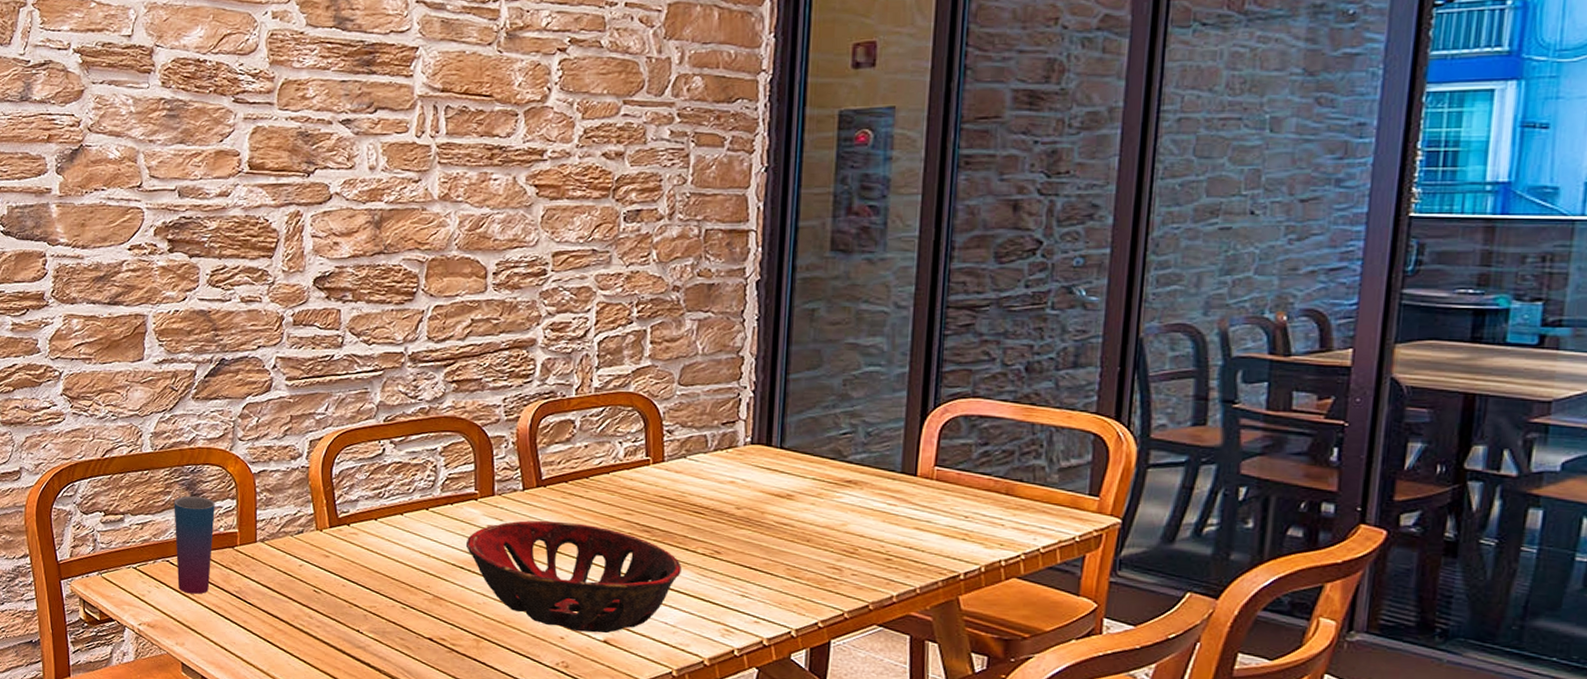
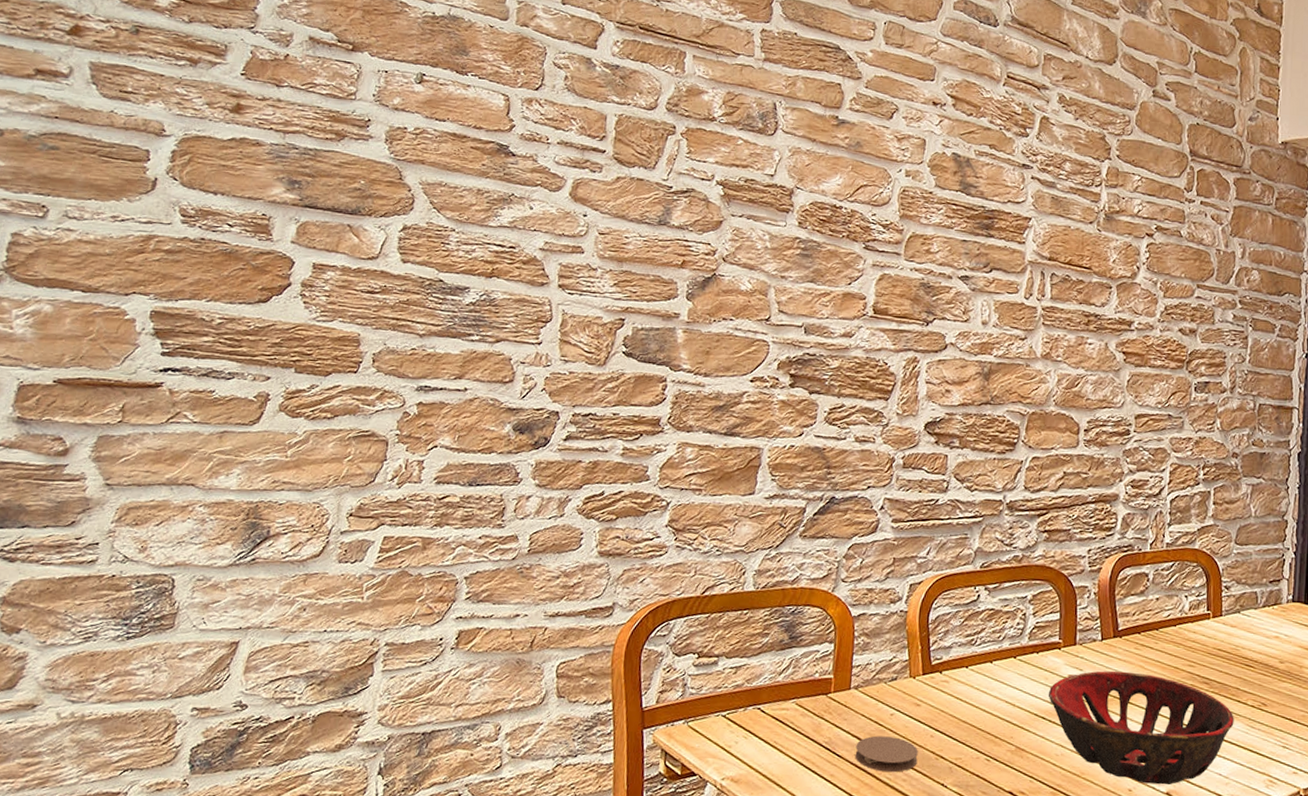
cup: present [174,496,215,594] -> none [767,638,813,745]
coaster: none [266,585,330,620] -> present [855,735,918,773]

